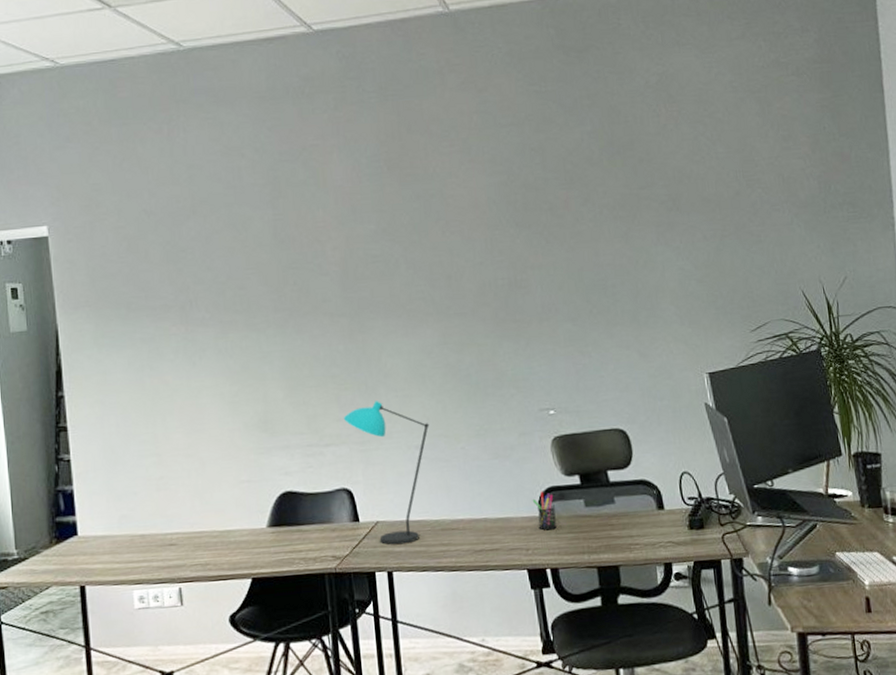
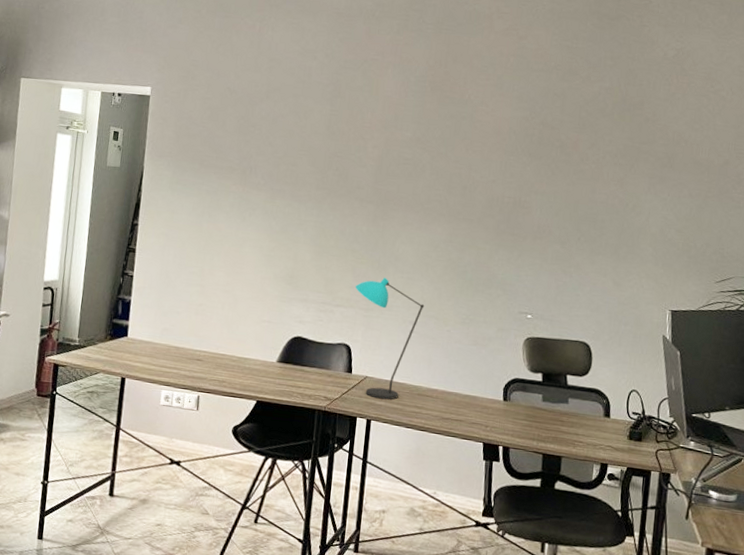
pen holder: present [532,491,557,531] -> none [498,380,516,415]

